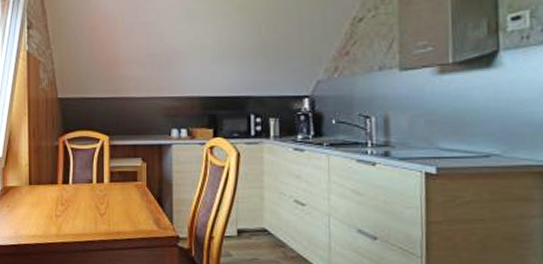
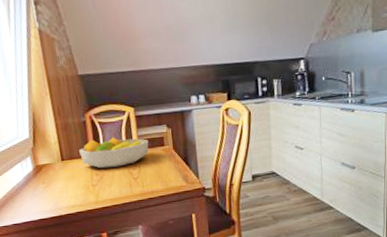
fruit bowl: none [48,165,120,199] -> present [79,137,149,169]

